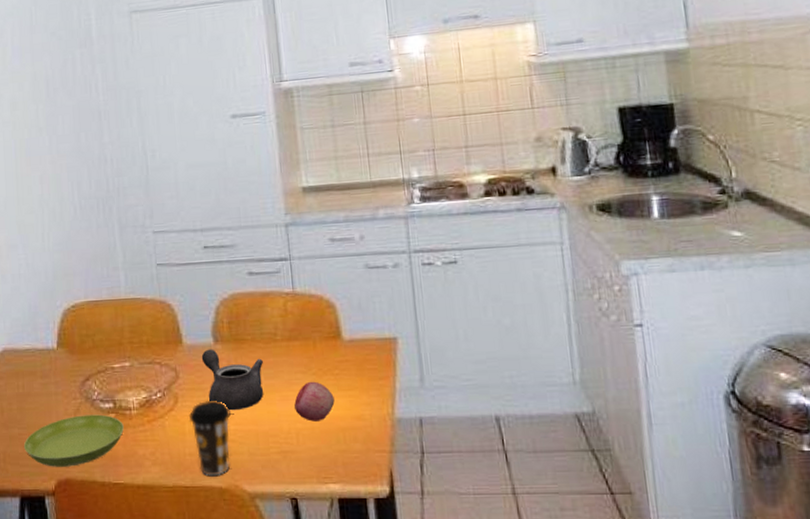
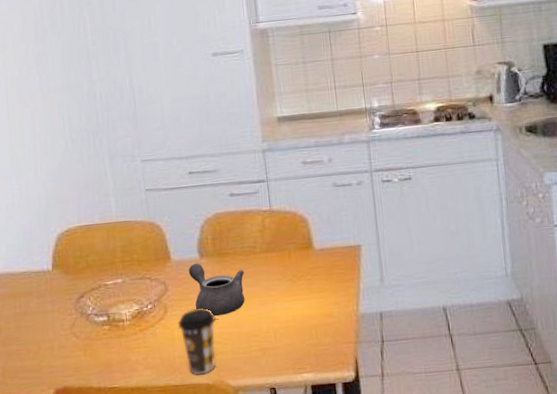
saucer: present [23,414,124,467] -> none [22,327,118,378]
fruit: present [294,381,335,422] -> none [272,286,308,321]

